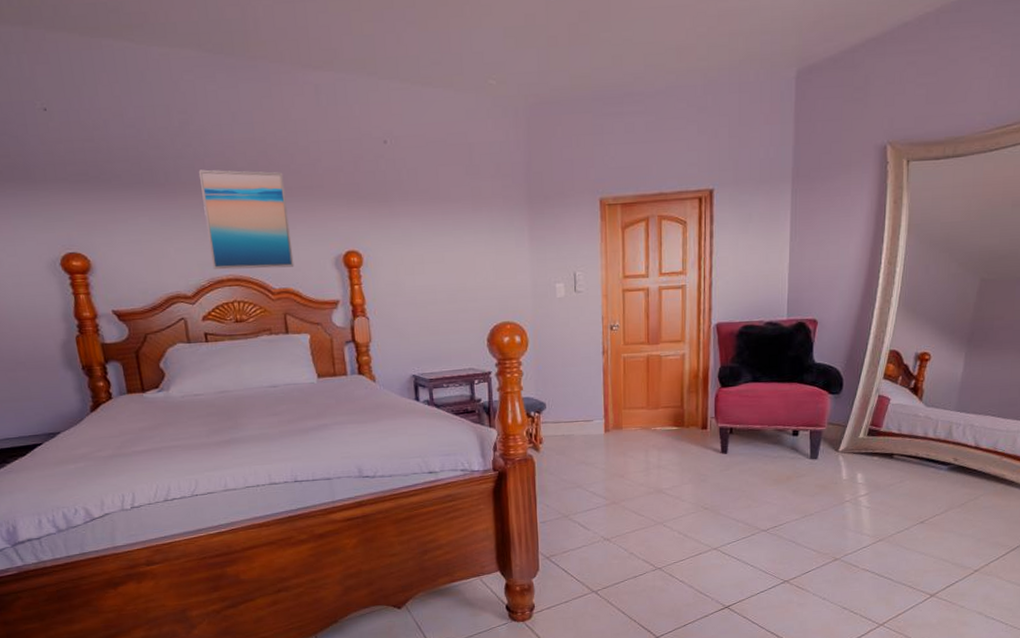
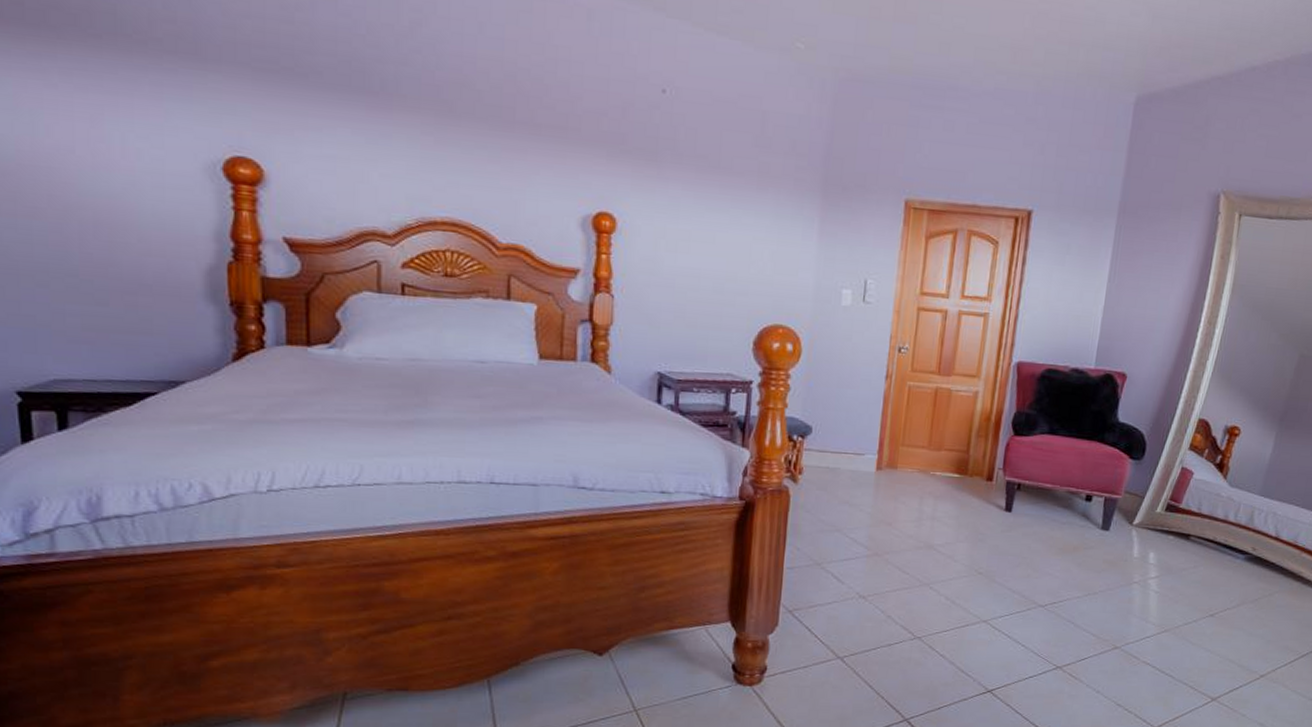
wall art: present [198,169,294,270] -> none [425,83,533,220]

